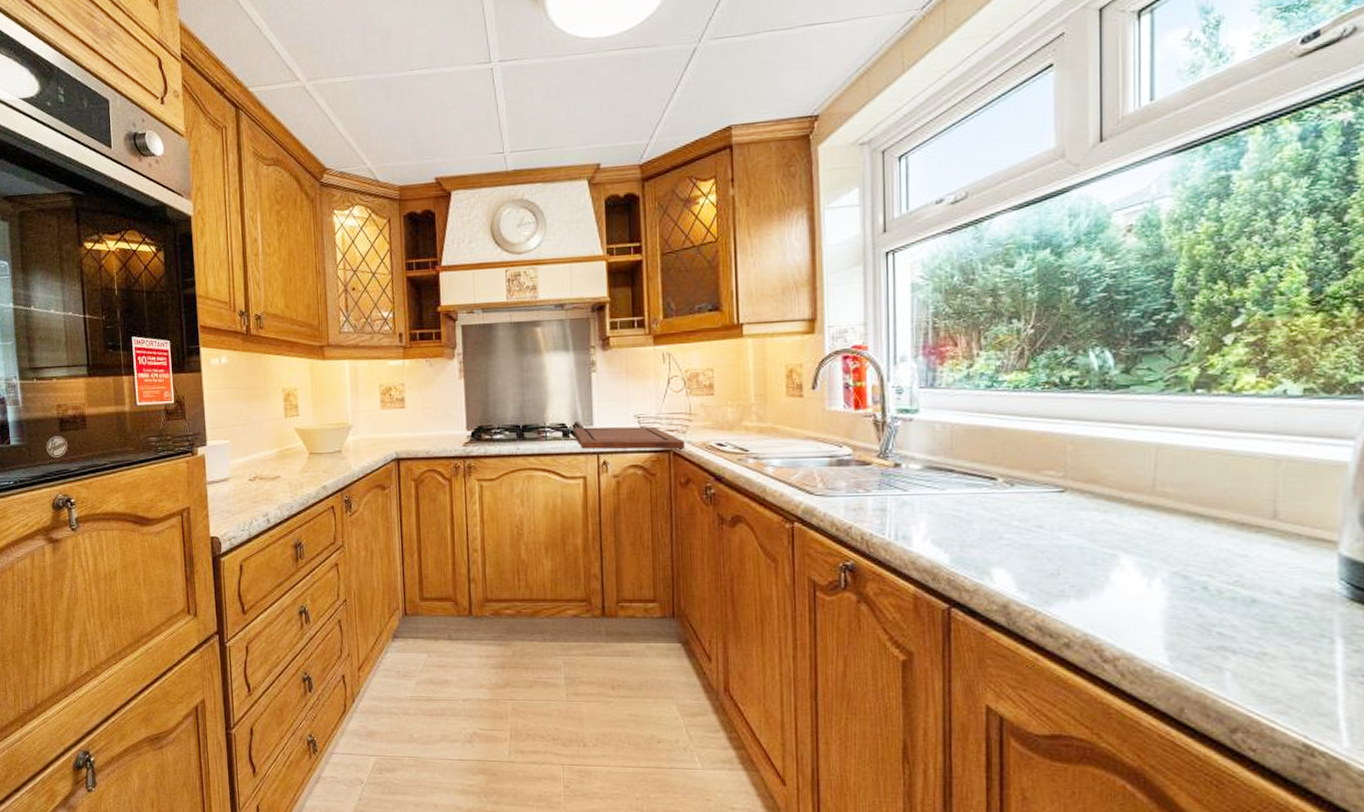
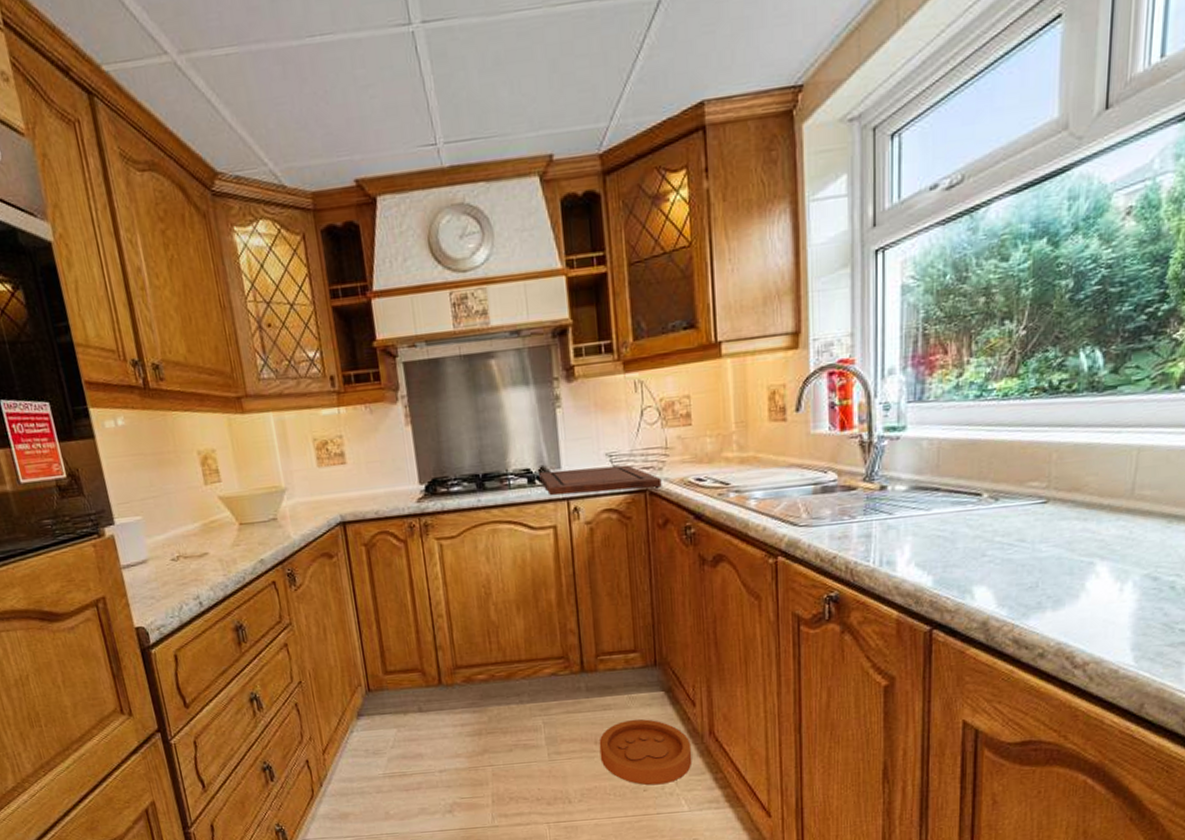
pet bowl: none [616,668,707,738] -> present [599,719,692,786]

